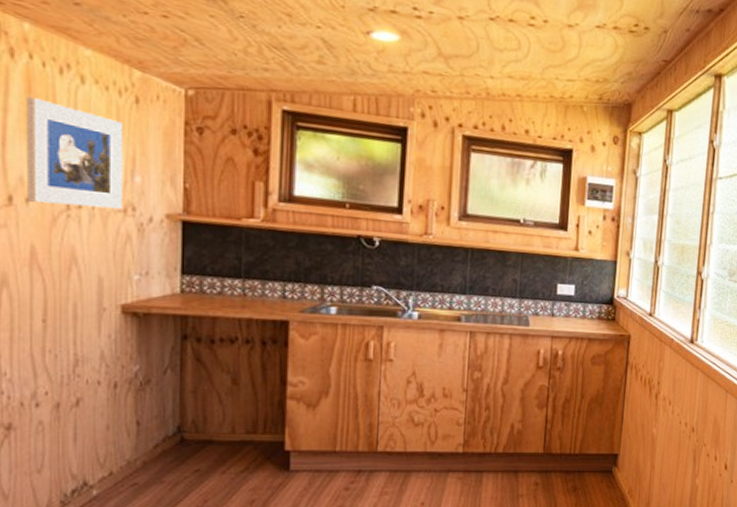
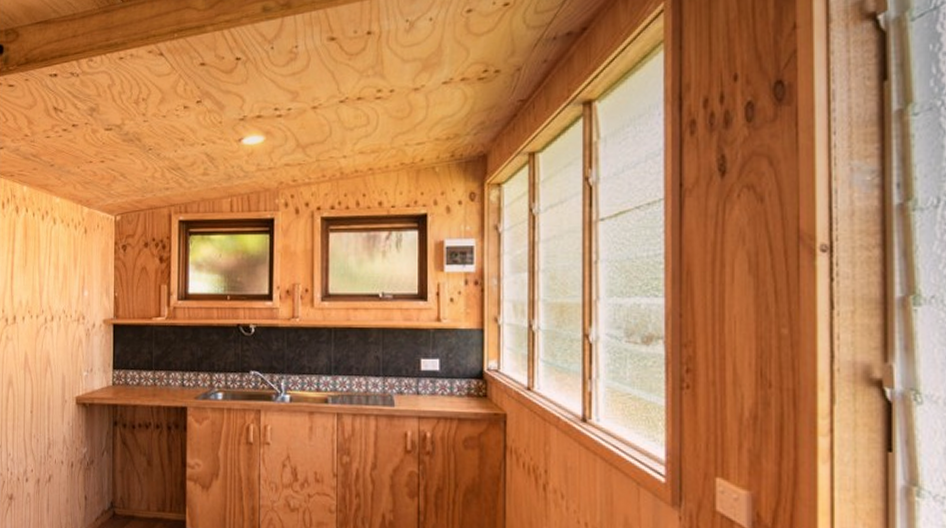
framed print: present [27,97,124,210] -> none [24,240,78,319]

